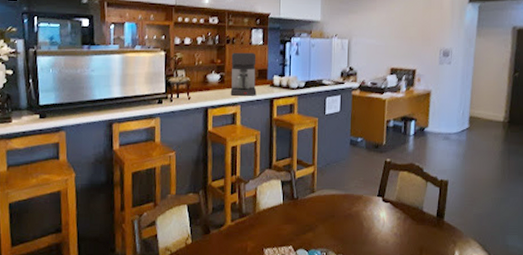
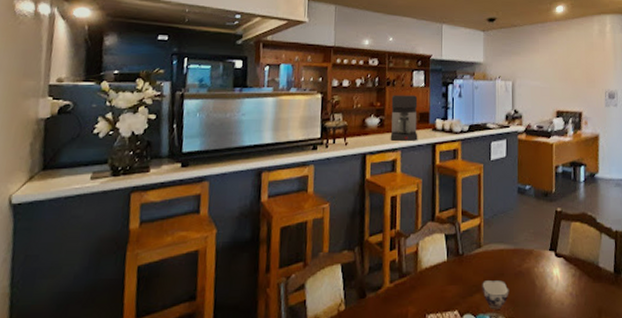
teacup: none [314,220,339,245] -> present [482,279,509,309]

